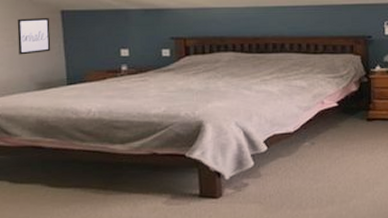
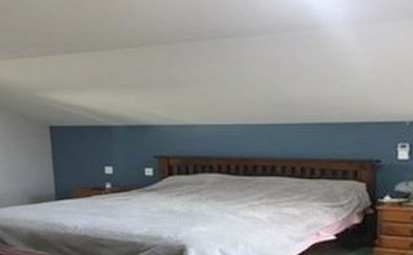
wall art: present [17,18,51,55] -> none [11,134,41,169]

